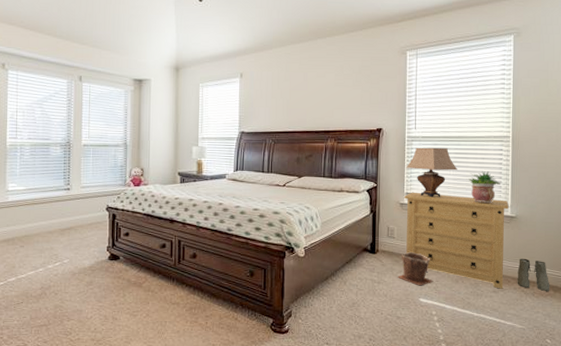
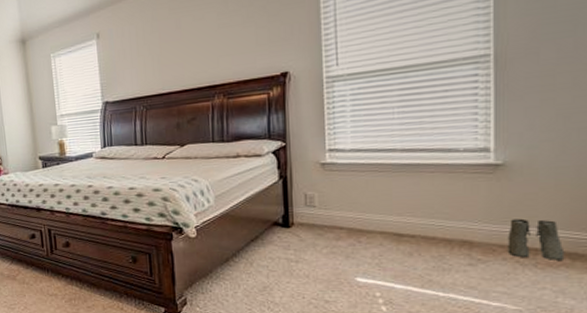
plant pot: present [398,252,434,286] -> none [323,222,375,263]
dresser: present [404,192,509,289] -> none [326,143,491,261]
table lamp: present [406,147,457,198] -> none [326,84,405,152]
potted plant: present [468,171,500,204] -> none [423,107,476,151]

